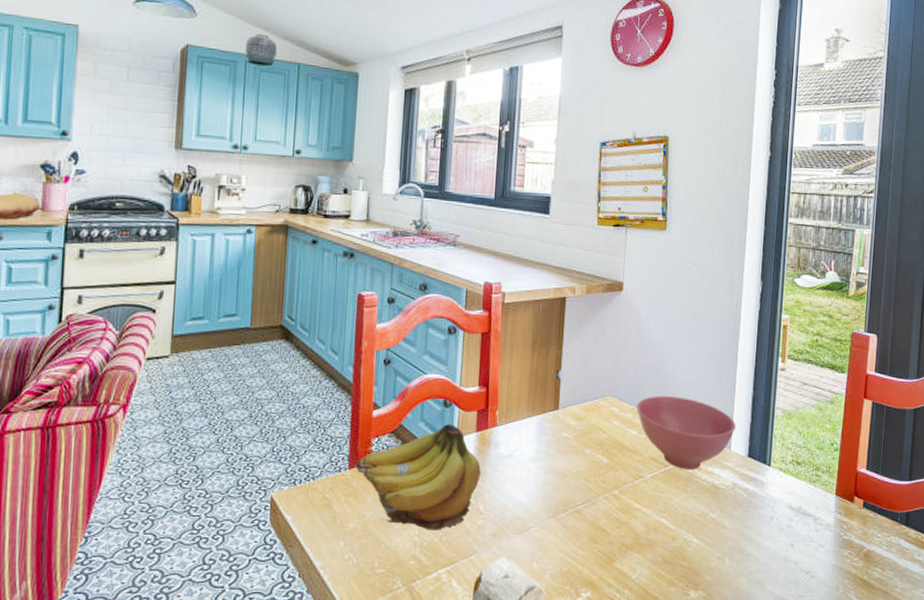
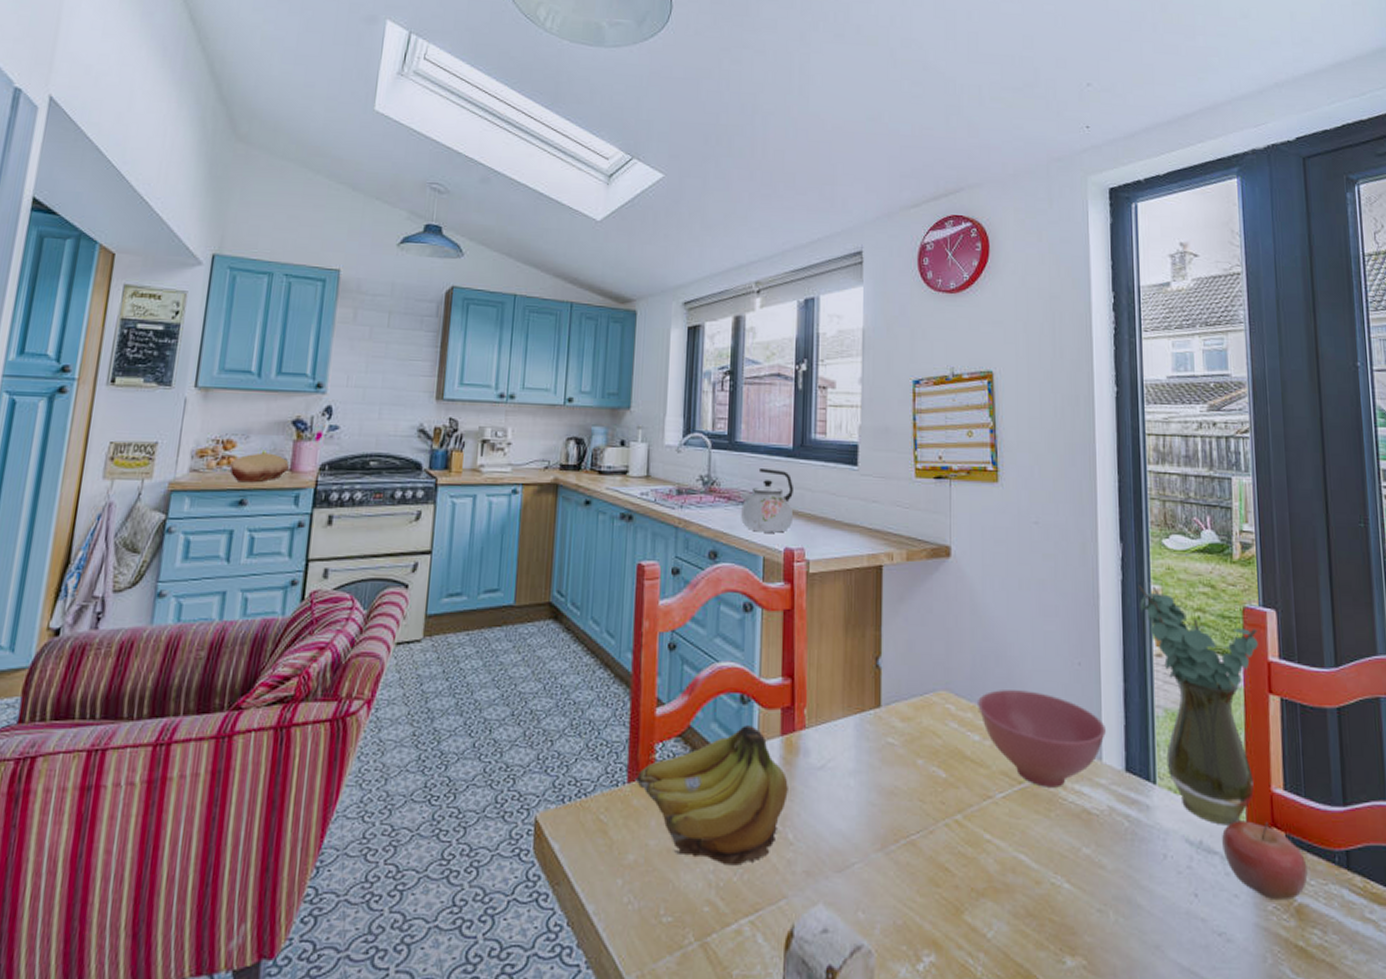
decorative jar: present [244,34,278,67] -> none [513,272,549,307]
kettle: none [448,214,494,270] -> present [740,467,794,533]
vase: none [771,315,861,496] -> present [1137,585,1258,826]
fruit: none [815,492,877,547] -> present [1222,820,1308,900]

